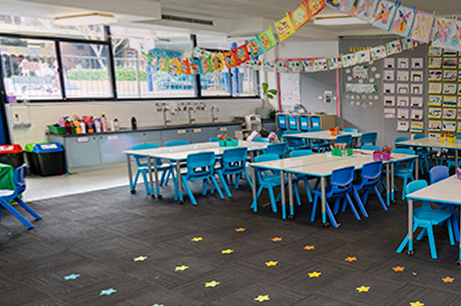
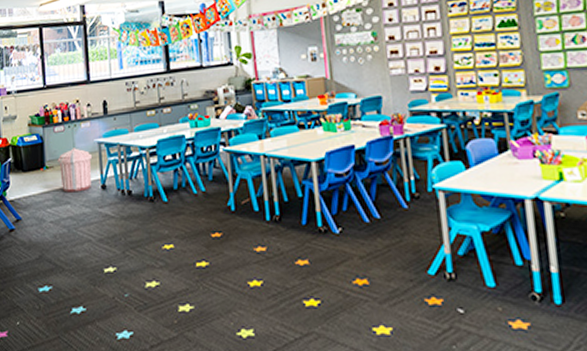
trash can: none [82,157,120,196] -> present [57,148,92,193]

